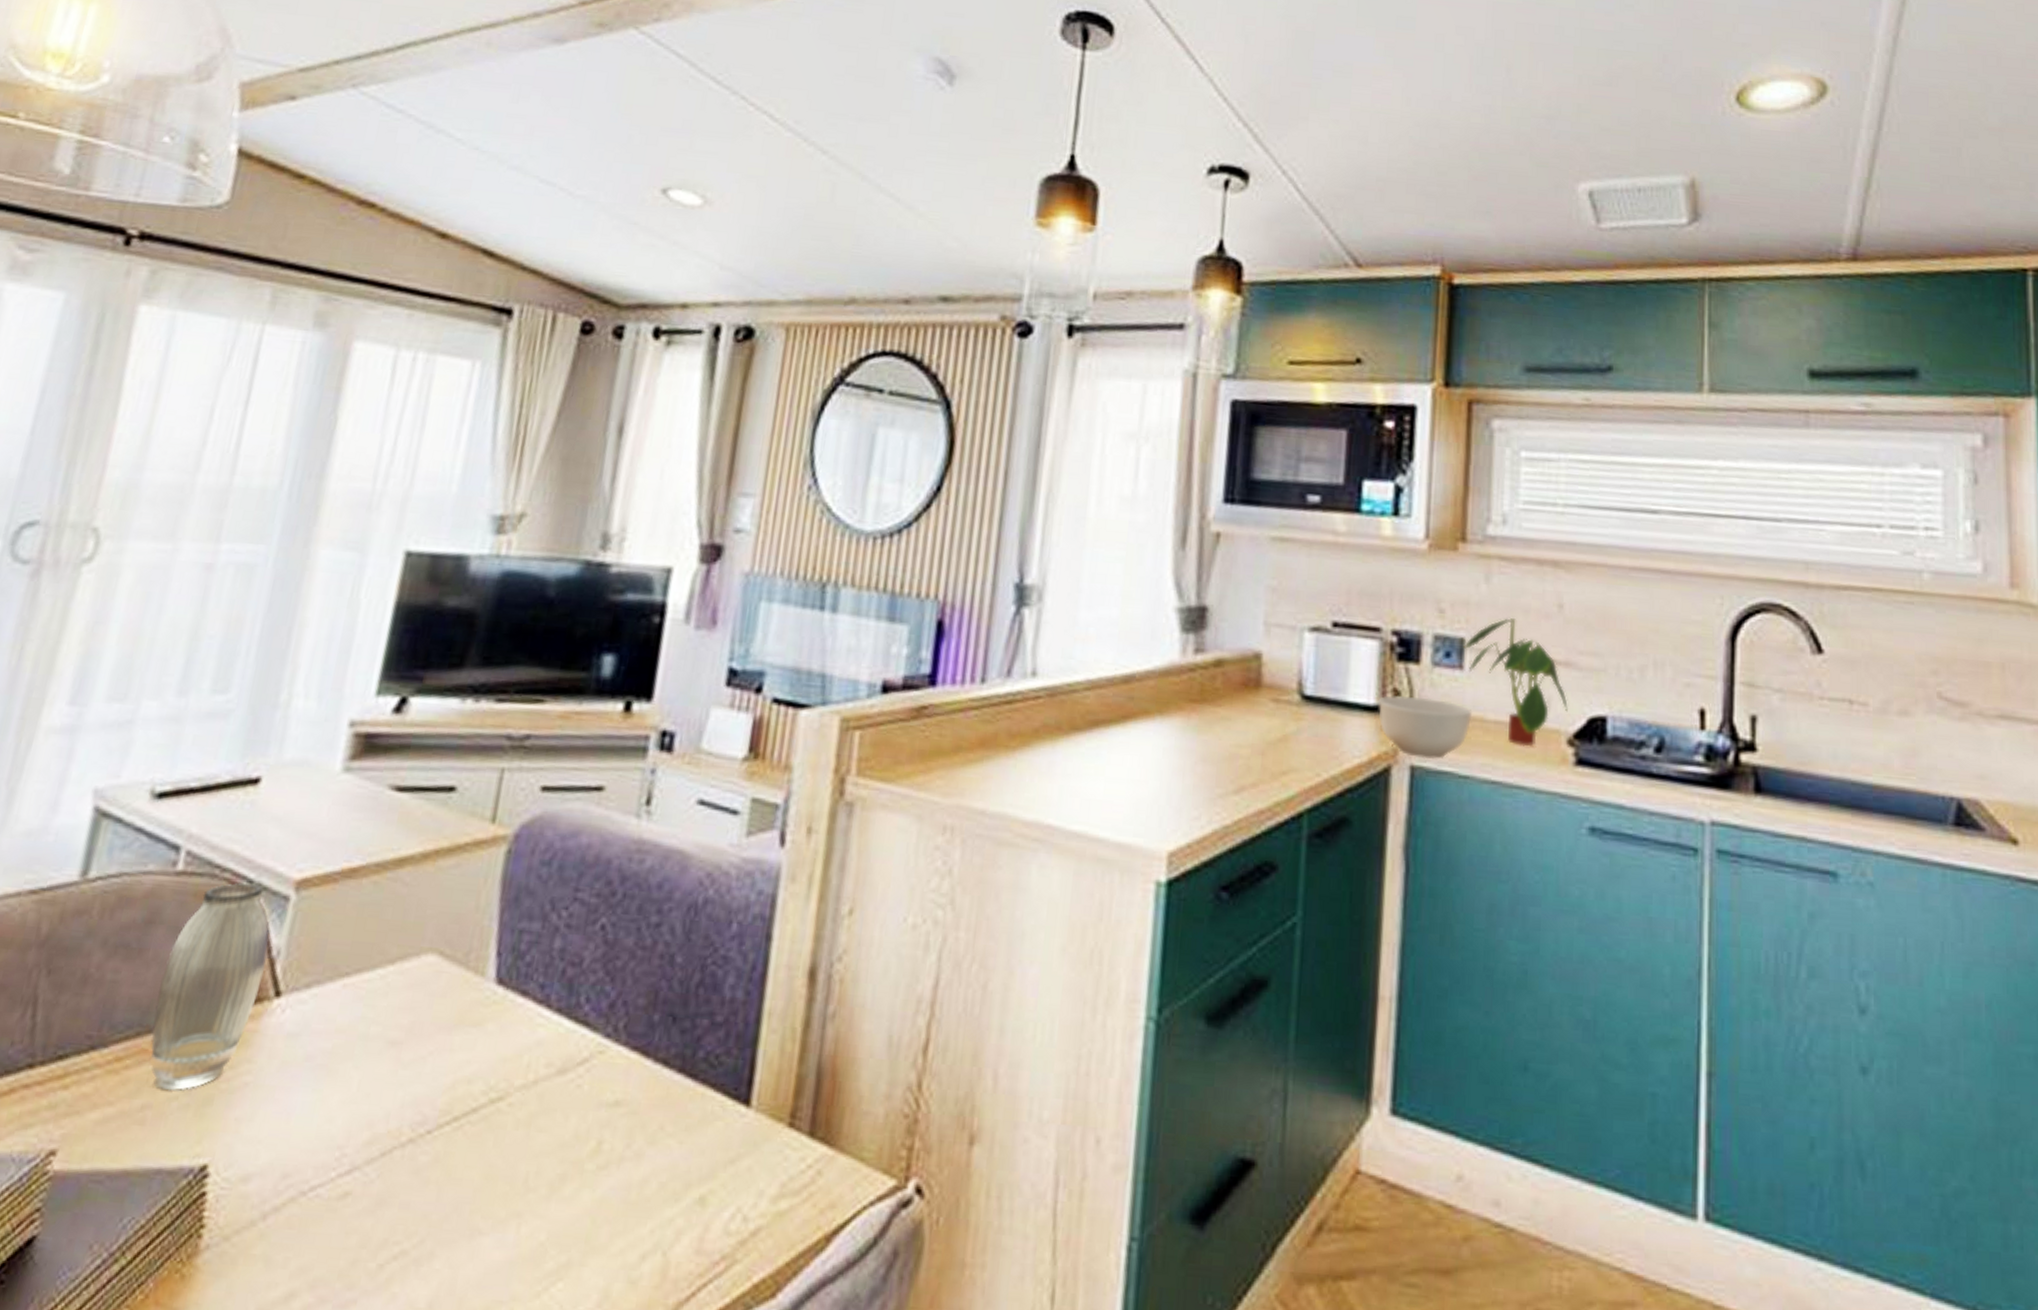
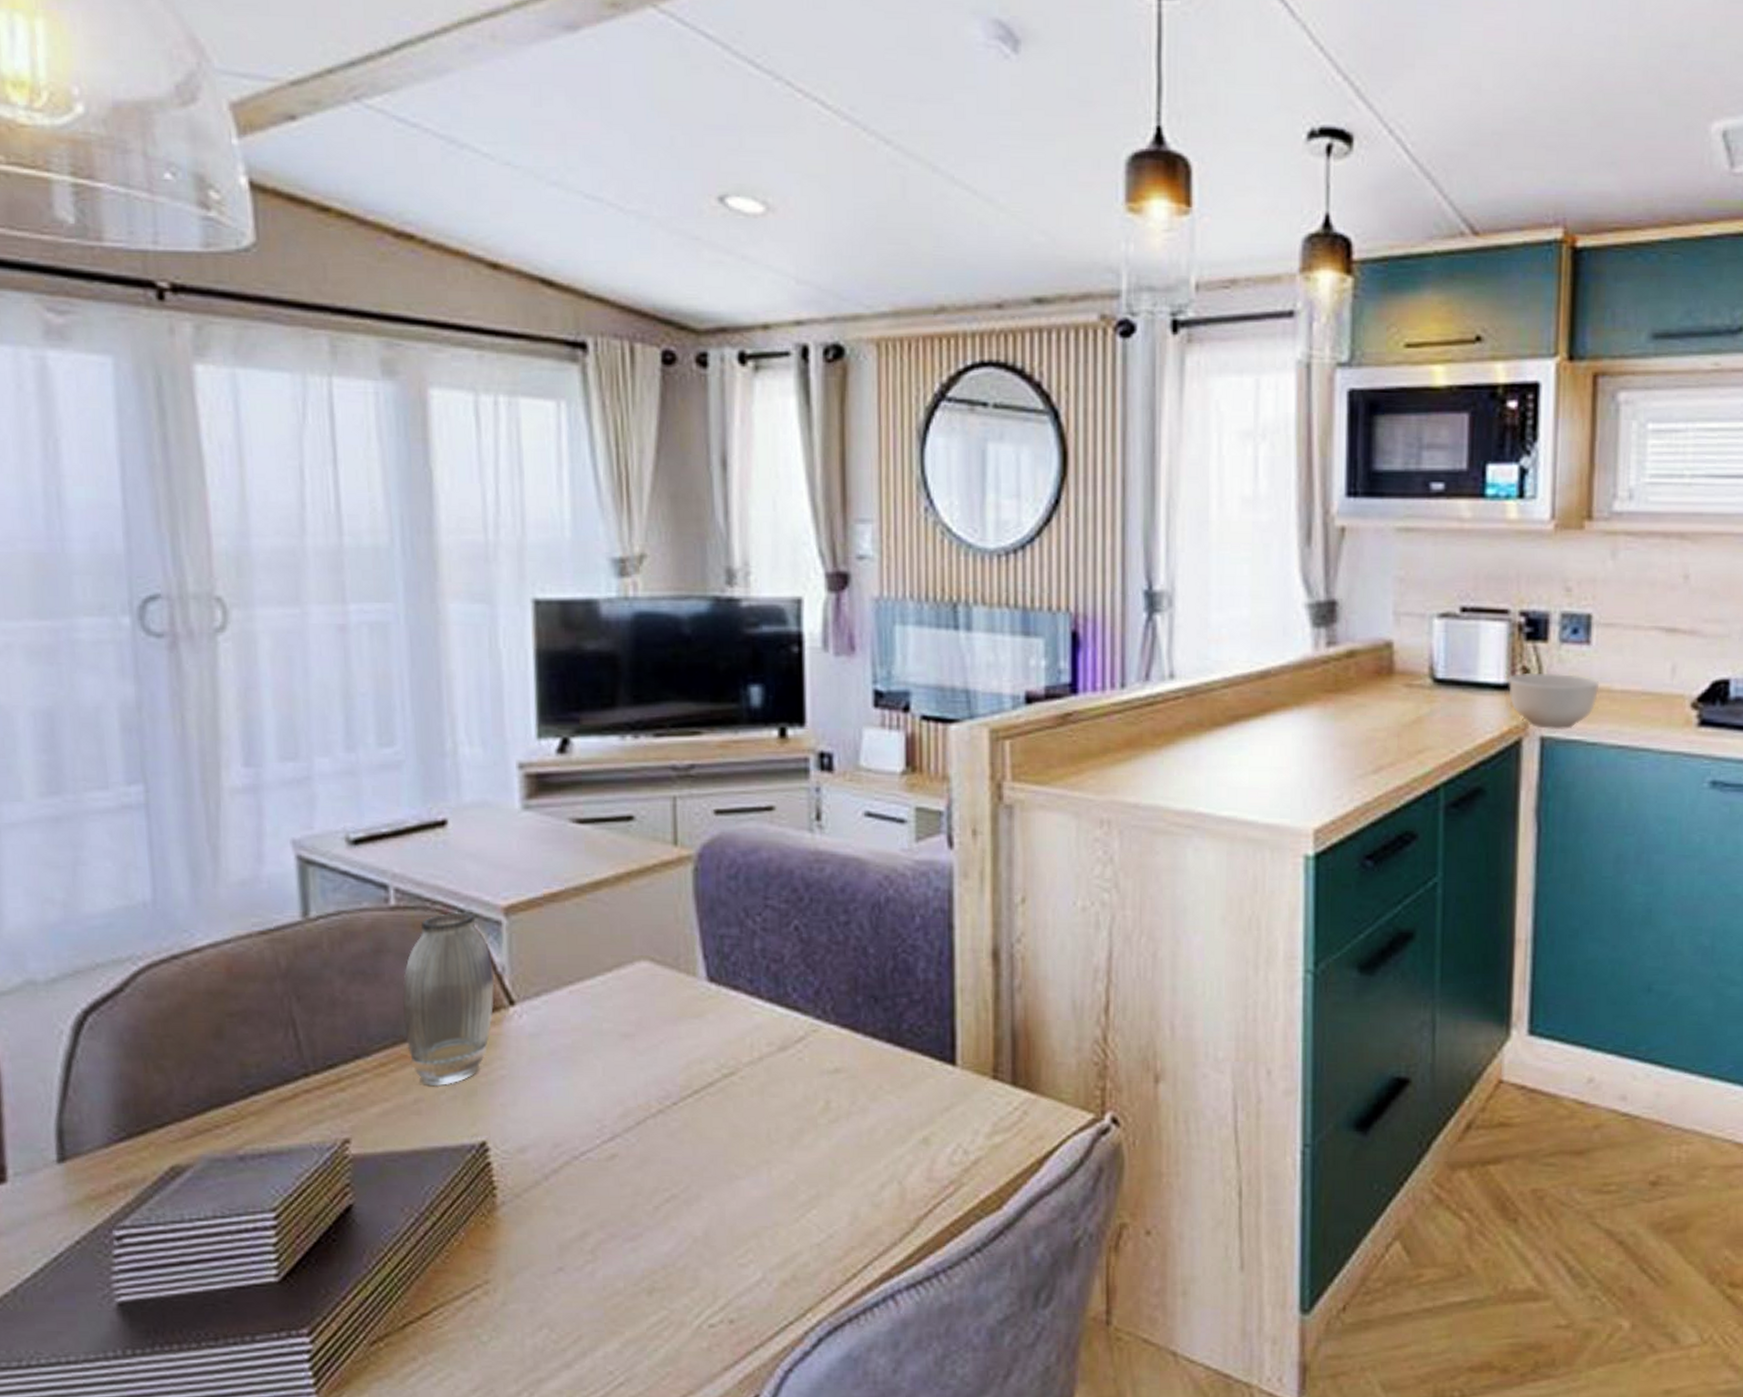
plant: present [1463,618,1568,747] -> none [1590,592,1693,712]

